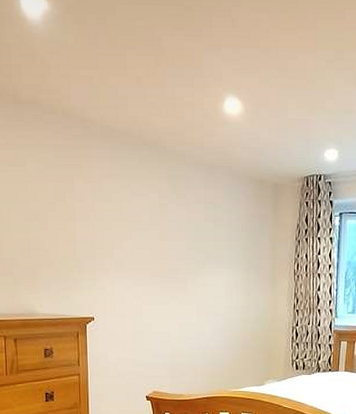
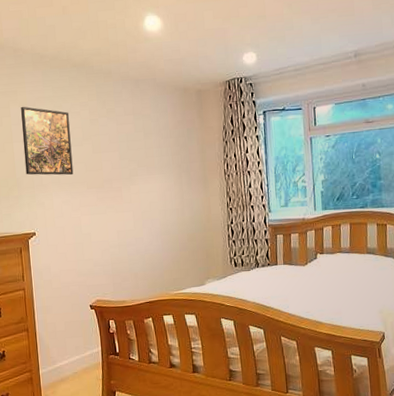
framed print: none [85,182,138,261] -> present [21,106,74,176]

